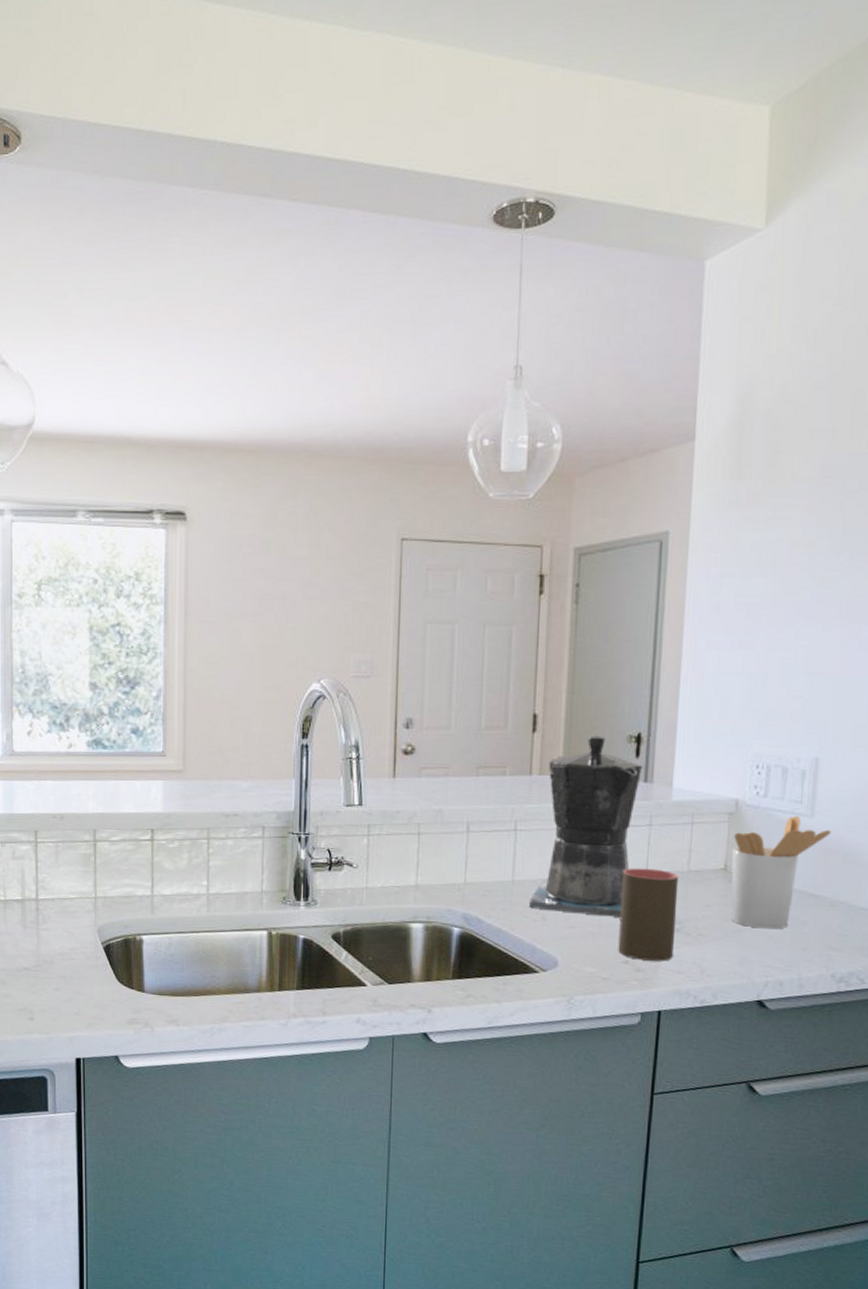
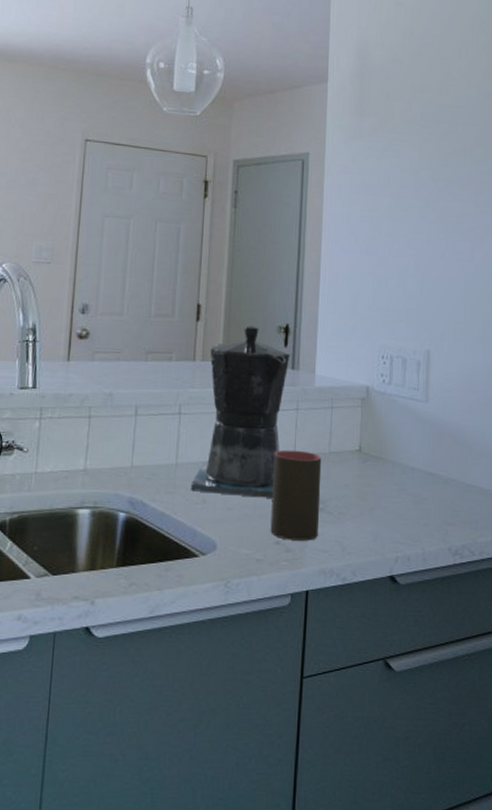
utensil holder: present [731,815,832,930] -> none [364,401,443,507]

